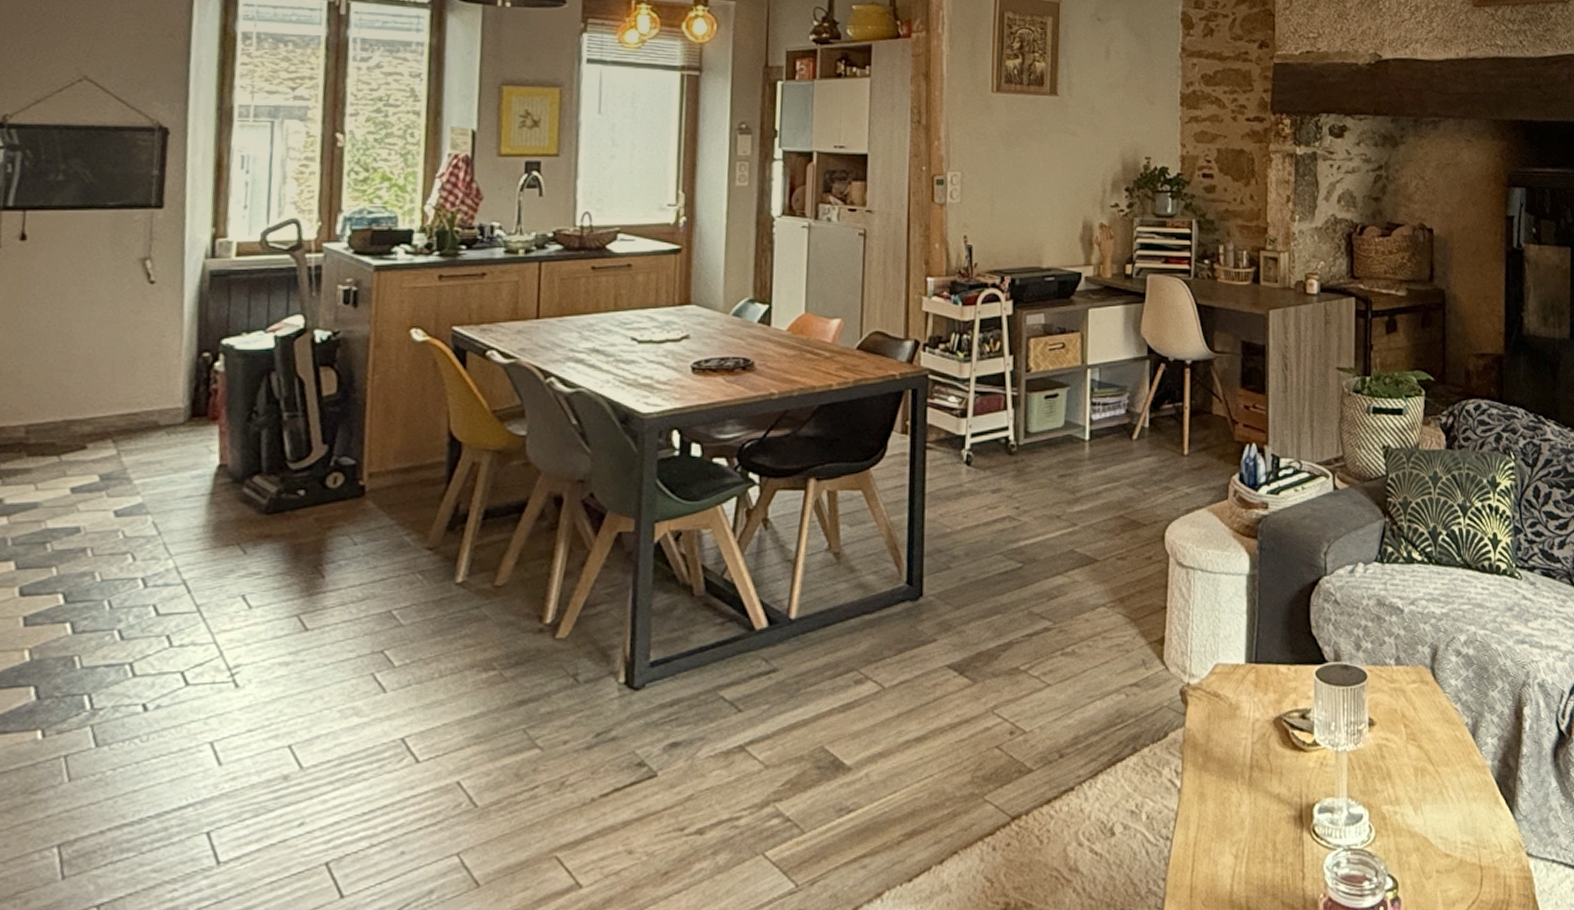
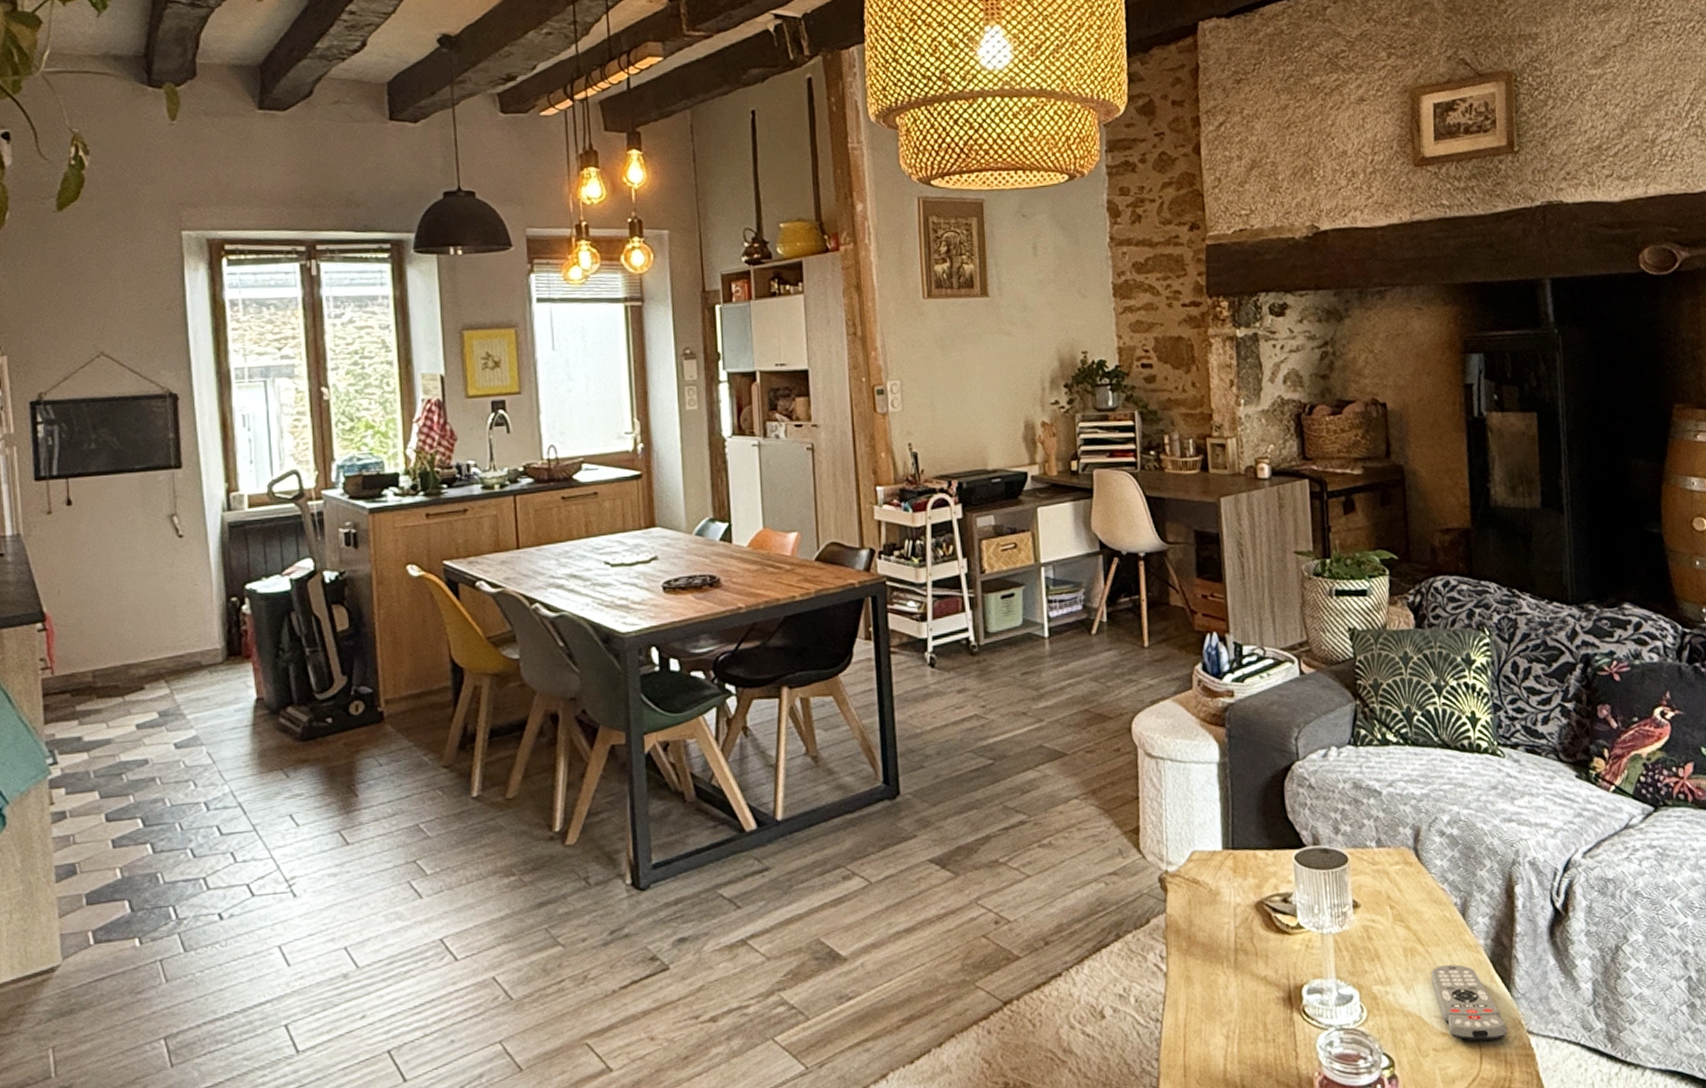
remote control: none [1439,784,1508,863] -> present [1430,964,1507,1041]

